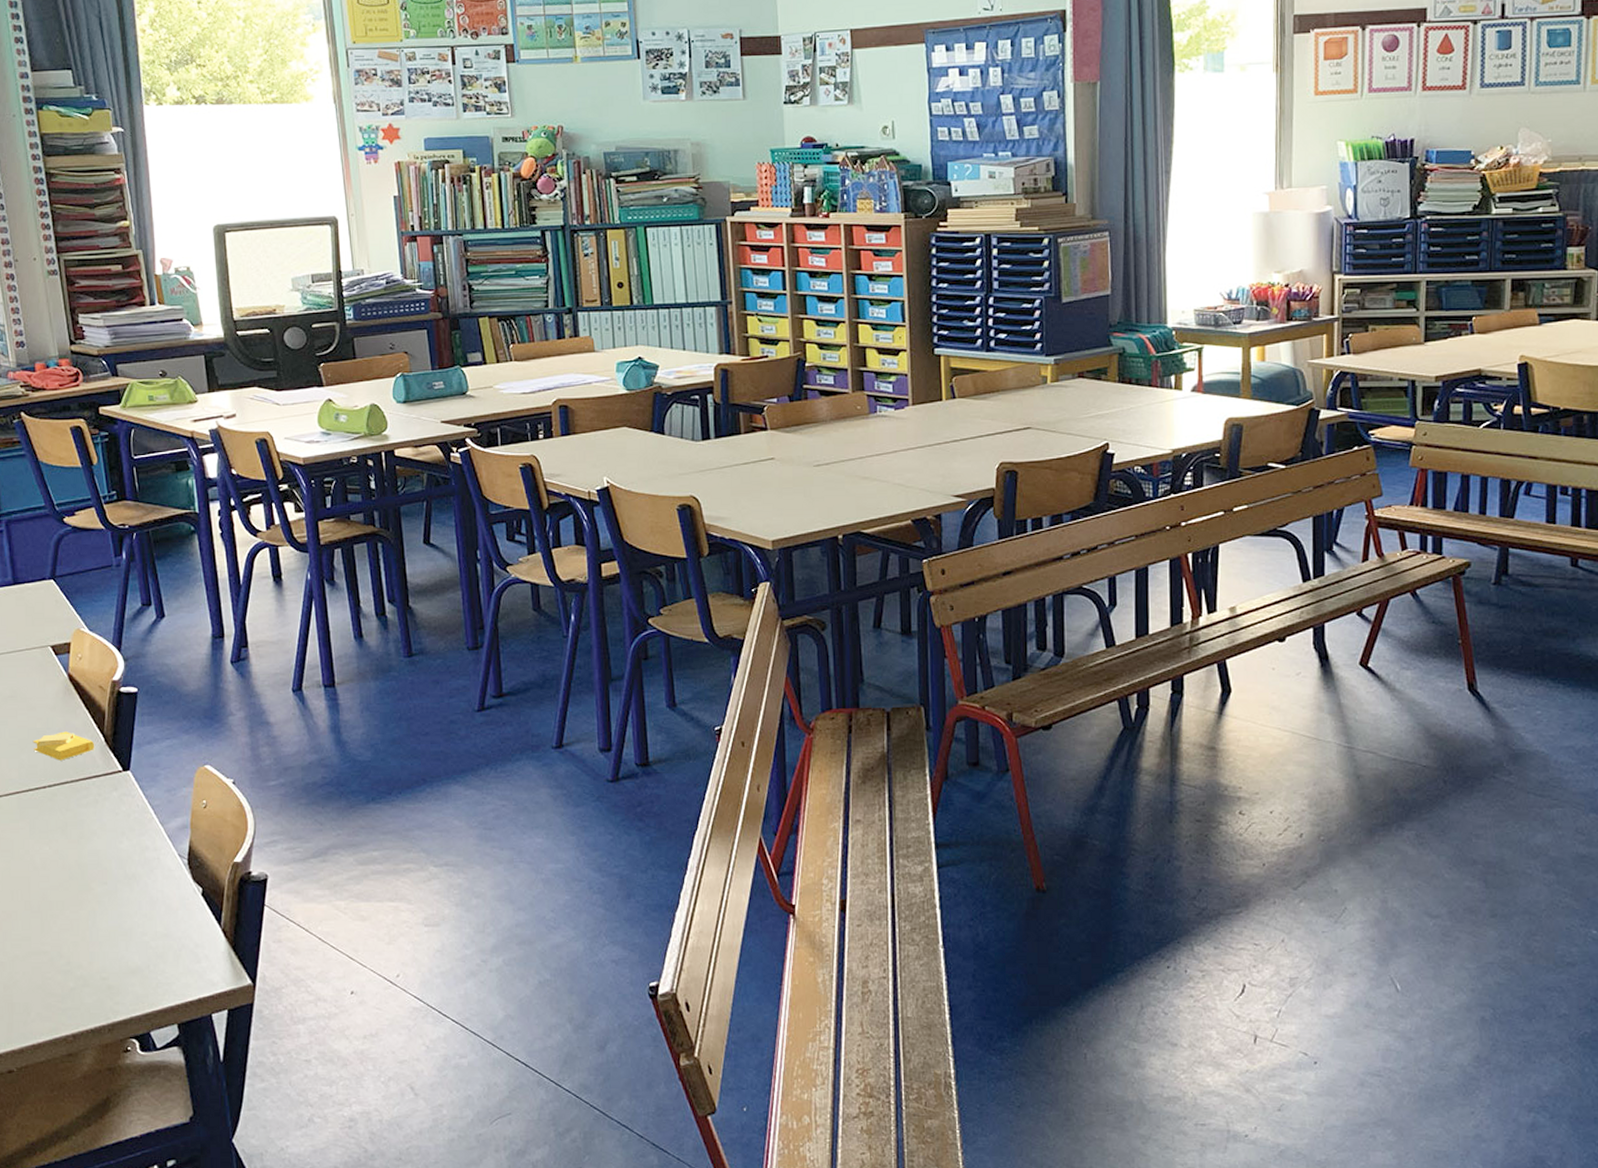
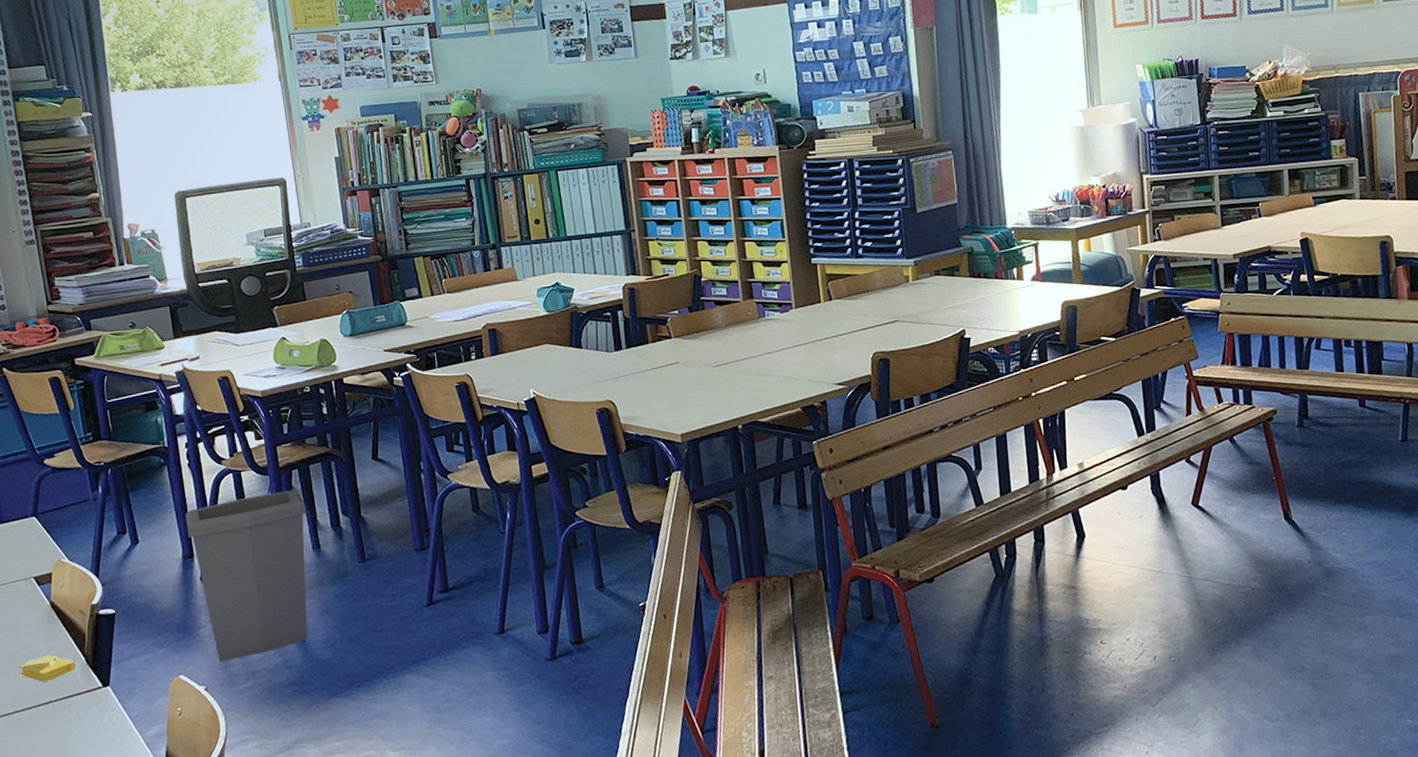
trash bin: none [216,571,349,754] -> present [185,490,308,662]

